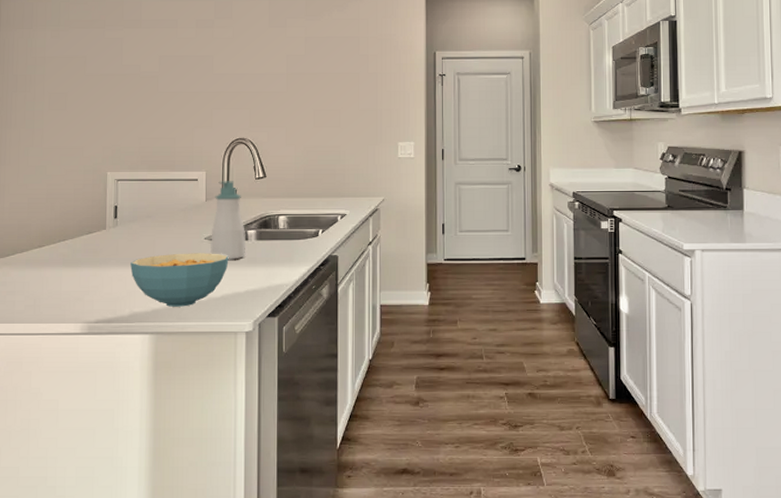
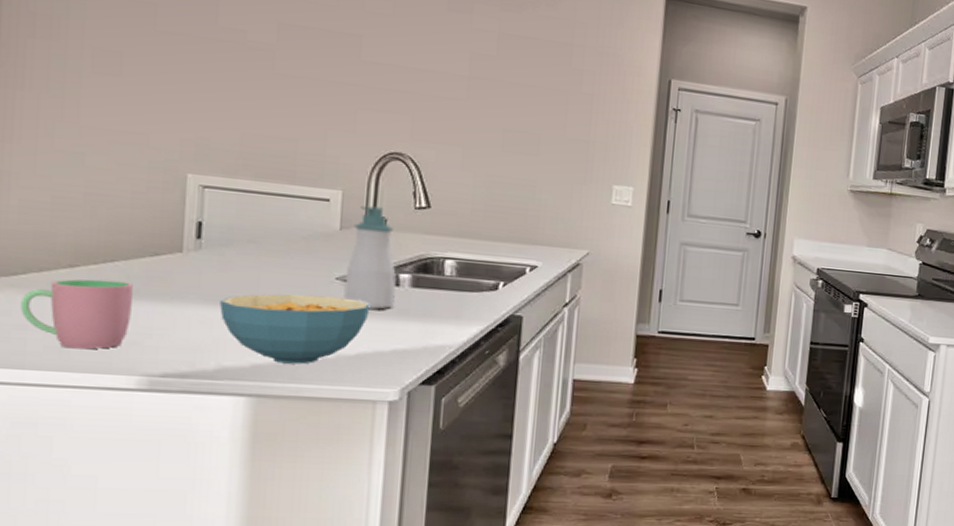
cup: none [11,254,77,306] -> present [20,279,133,350]

